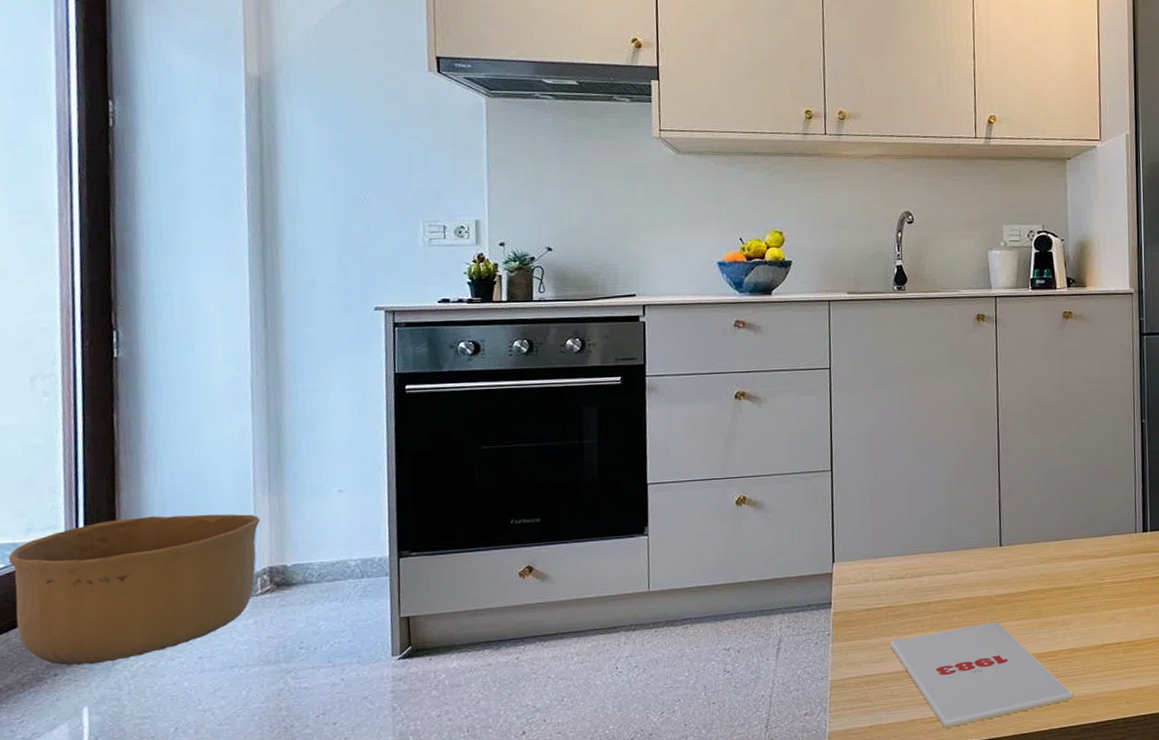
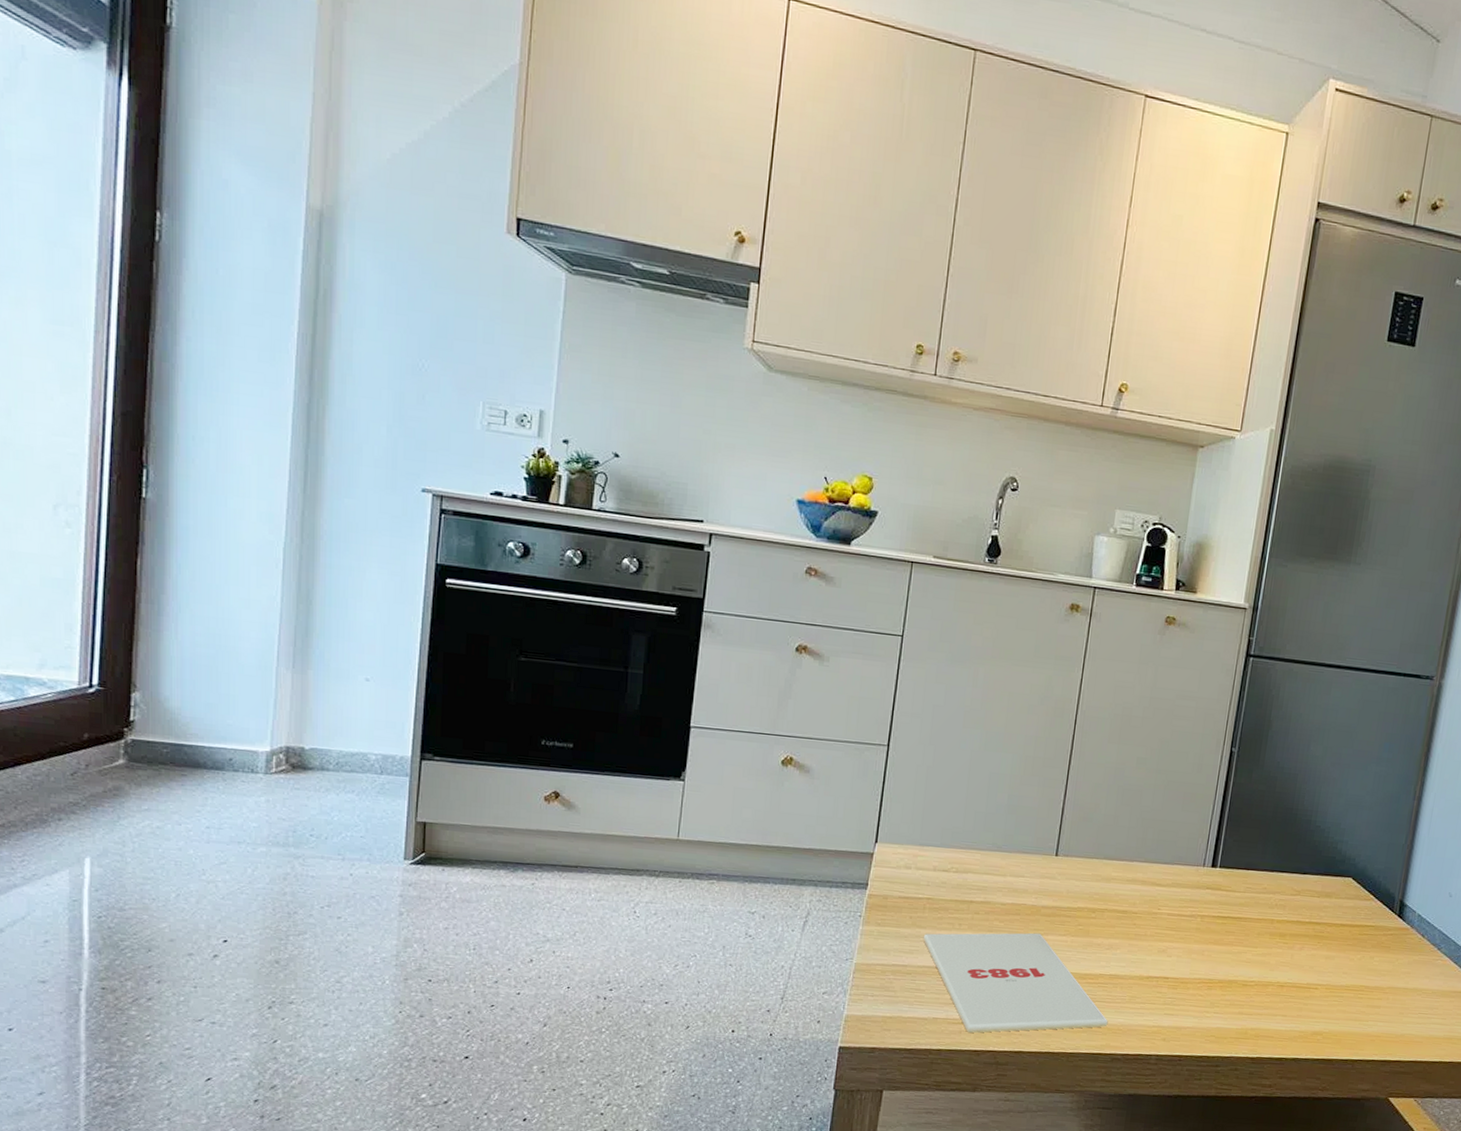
basket: present [8,514,260,666] -> none [19,670,281,816]

